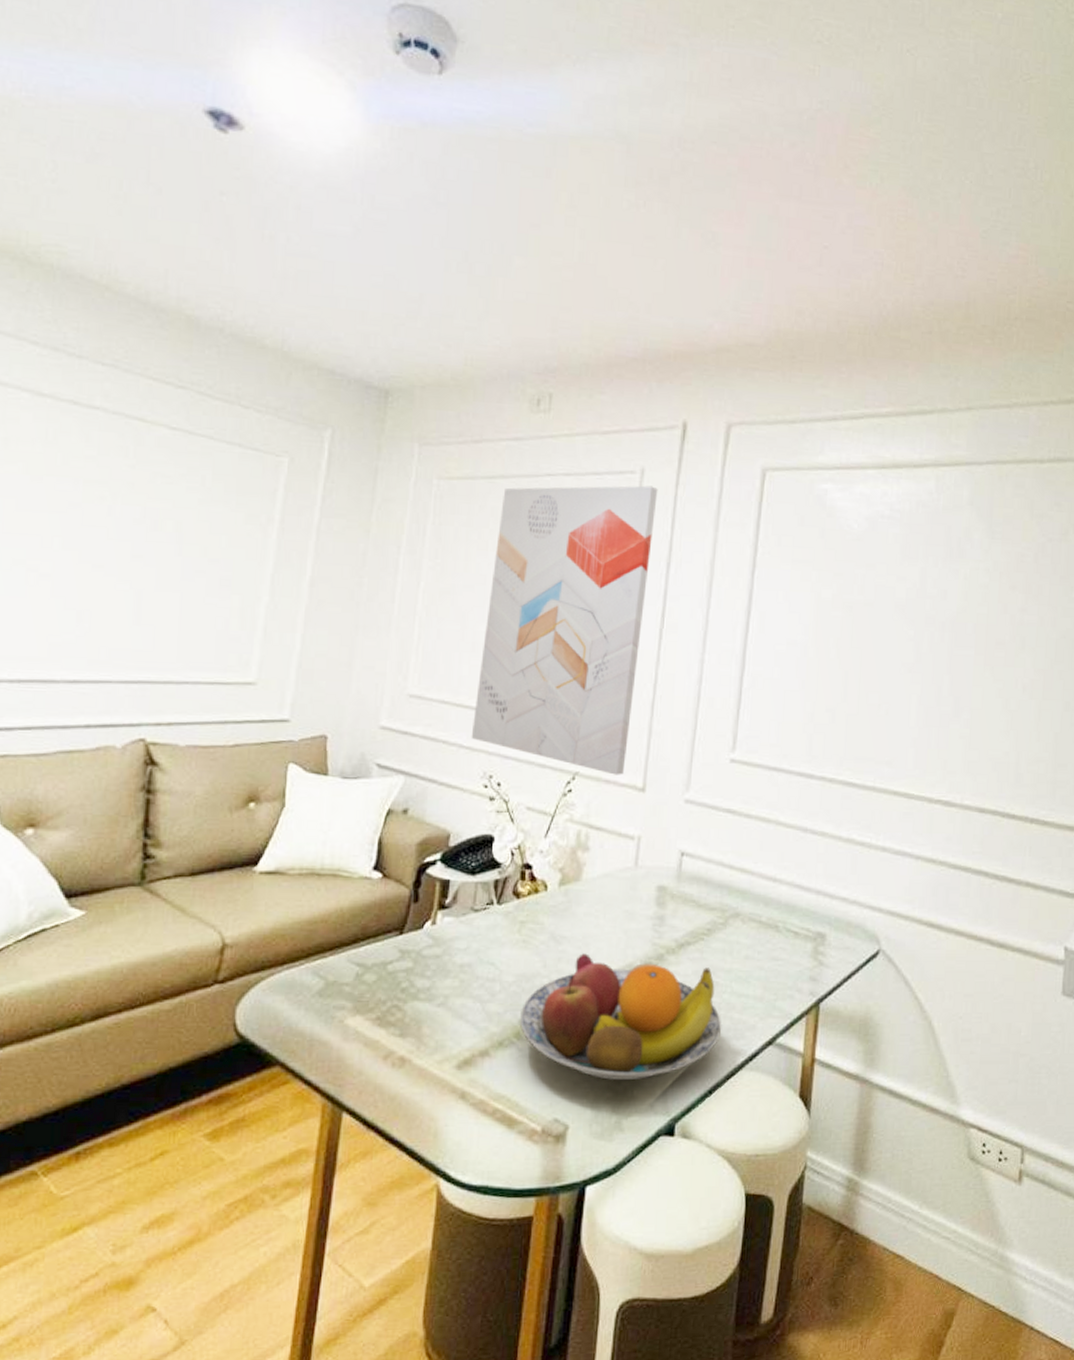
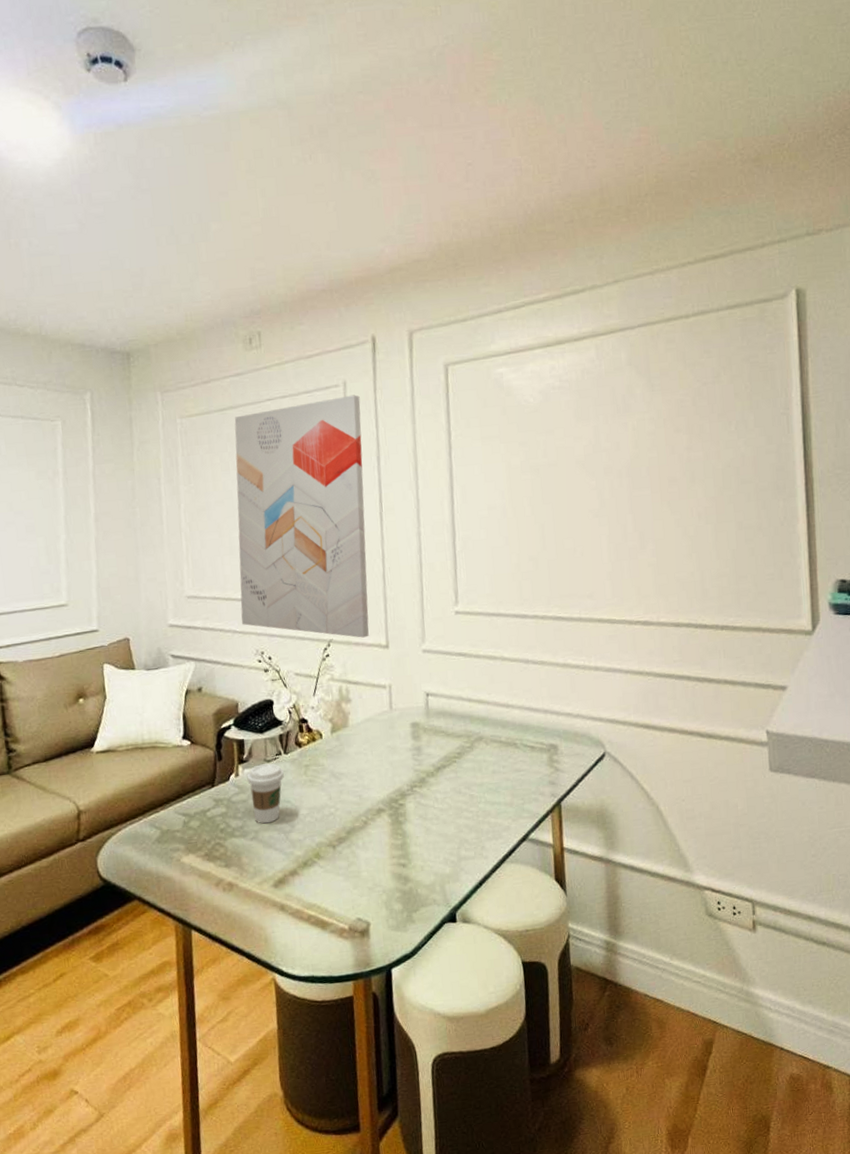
coffee cup: none [445,912,493,988] -> present [247,763,284,824]
fruit bowl: present [519,953,722,1080] -> none [316,784,482,883]

